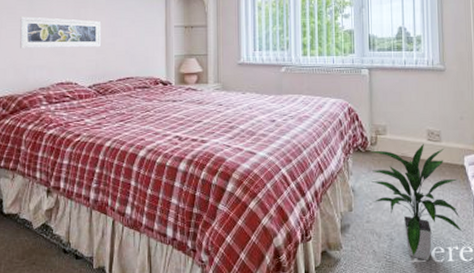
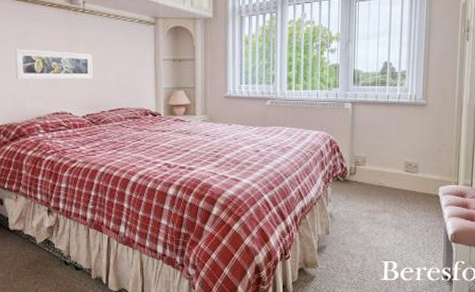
indoor plant: present [371,143,462,260] -> none [348,174,431,279]

